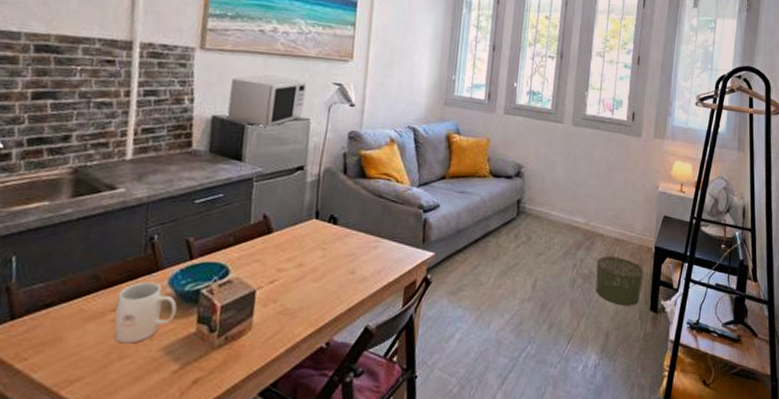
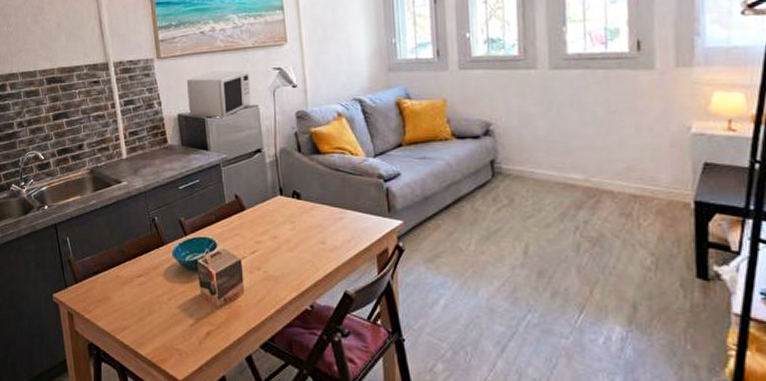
mug: present [113,281,177,344] -> none [139,254,183,302]
basket: present [596,256,645,306] -> none [606,216,682,273]

